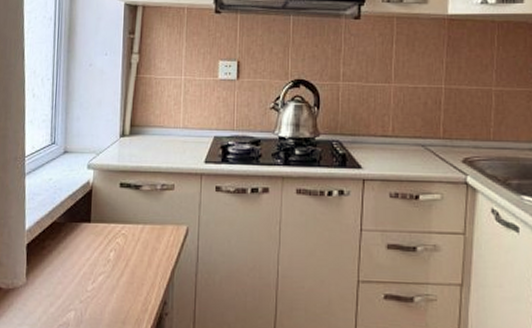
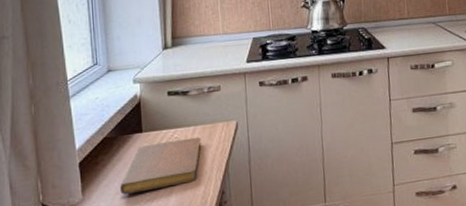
notebook: none [63,236,149,286] -> present [120,137,201,194]

